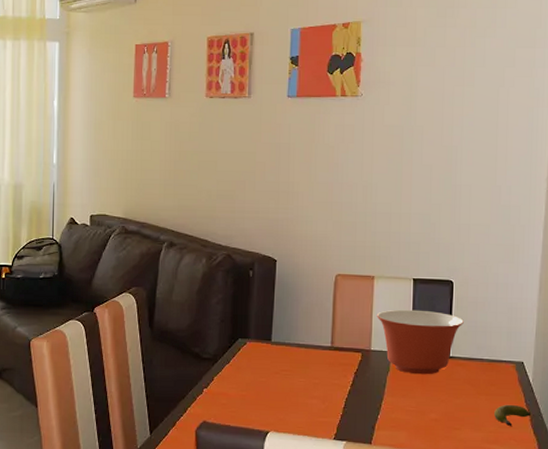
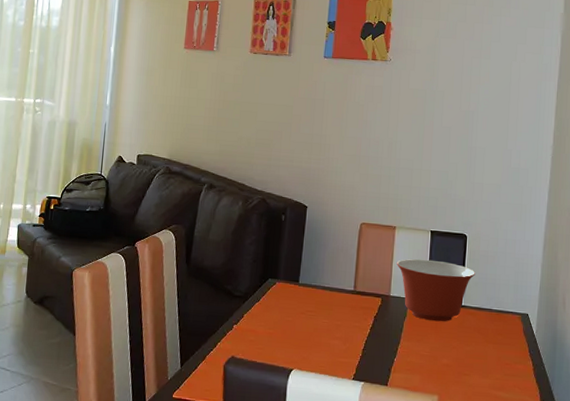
banana: present [494,404,530,426] -> none [501,353,534,374]

